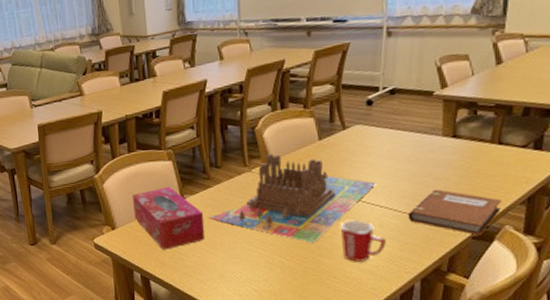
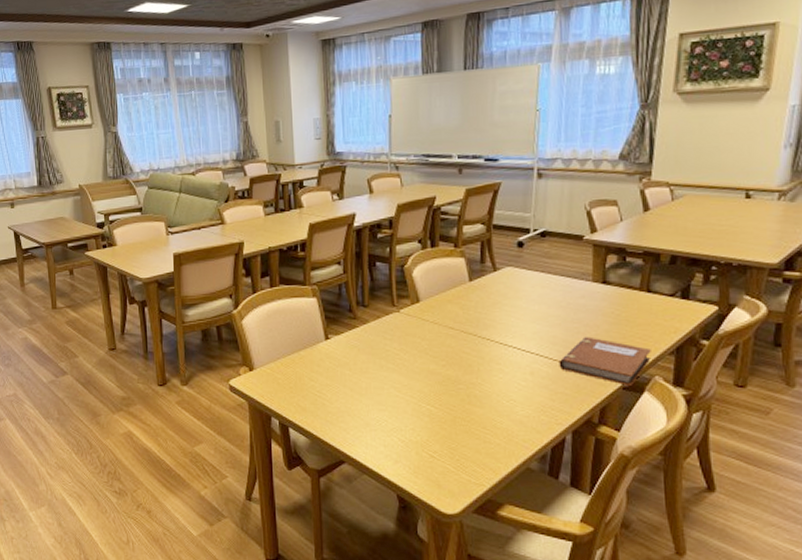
tissue box: present [133,187,206,250] -> none [273,326,350,394]
board game: present [208,153,376,243] -> none [353,293,527,390]
mug: present [341,220,386,262] -> none [491,366,537,411]

